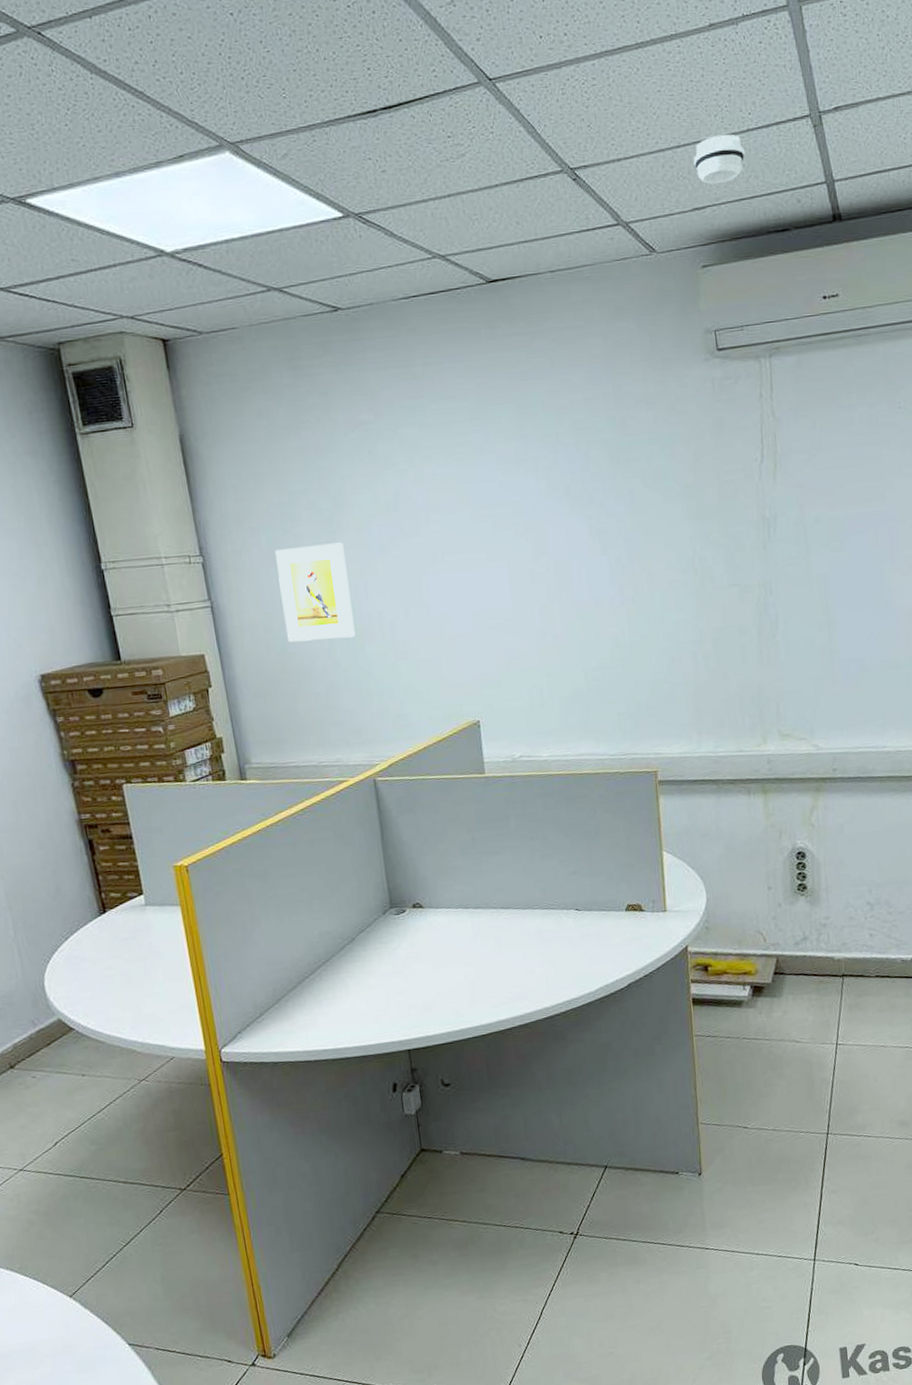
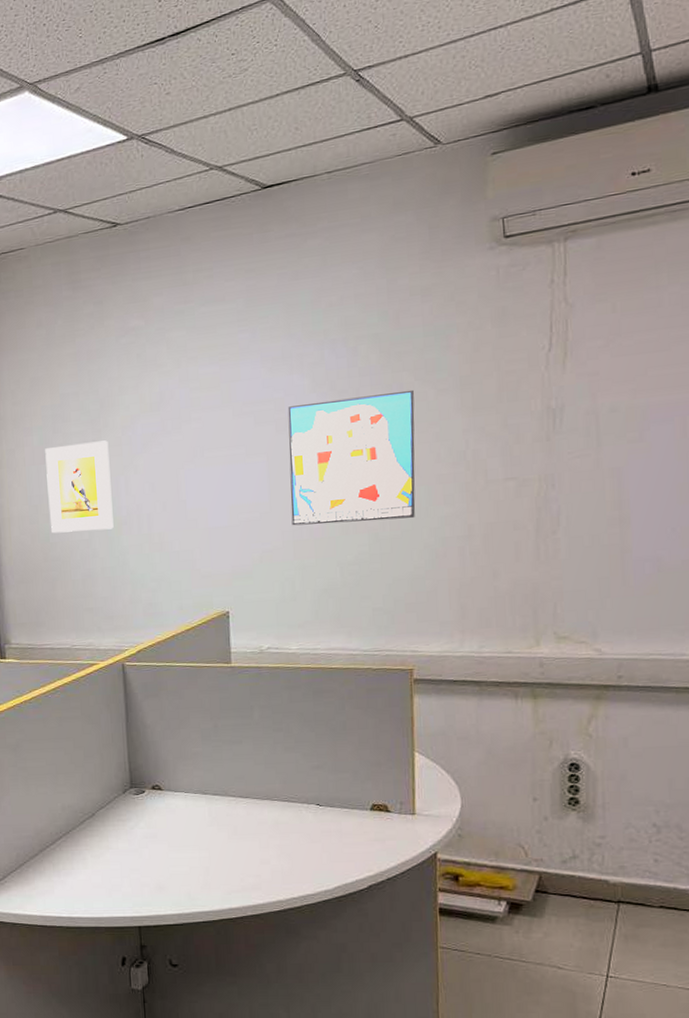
wall art: none [525,496,651,632] -> present [287,389,416,526]
smoke detector: present [693,134,746,184] -> none [487,16,547,70]

